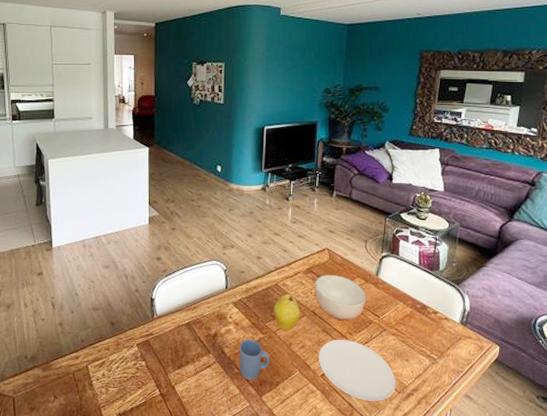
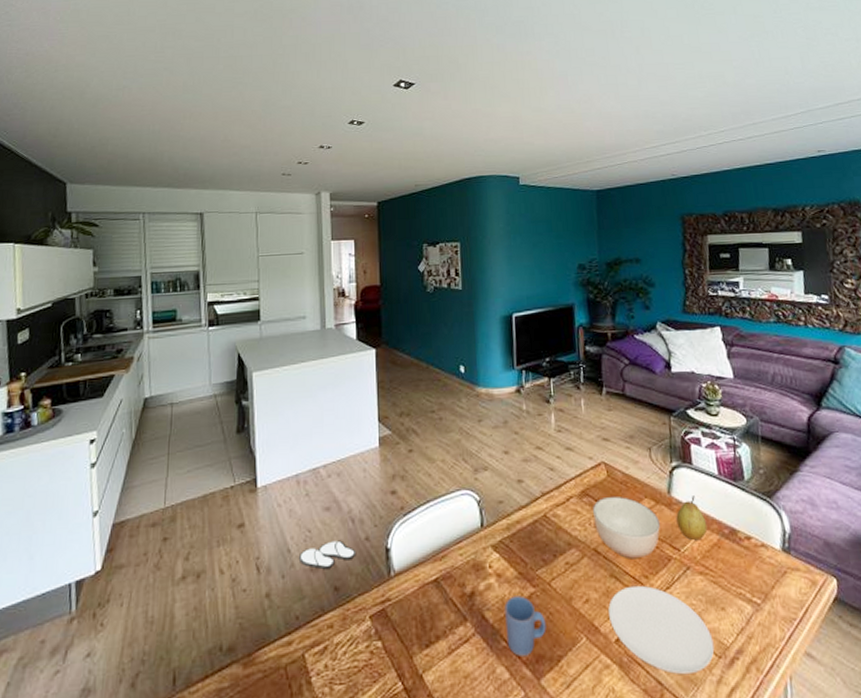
slippers: none [85,290,128,309] -> present [300,540,357,569]
fruit: present [274,293,300,331] -> none [544,527,579,580]
fruit: none [380,279,404,312] -> present [676,496,708,541]

